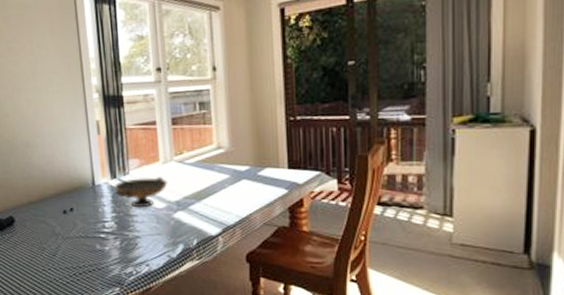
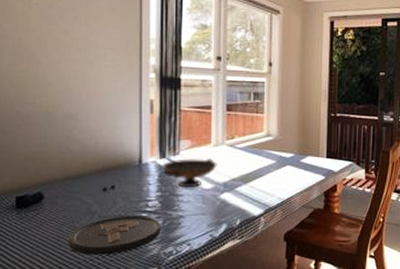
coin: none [39,236,120,274] -> present [69,215,161,255]

